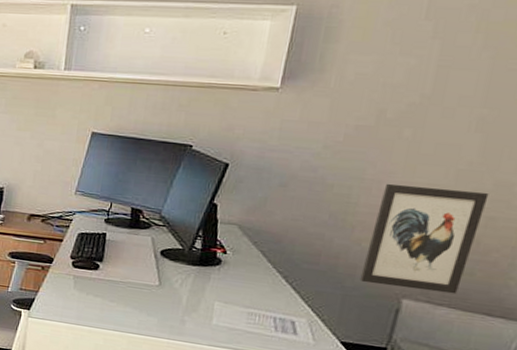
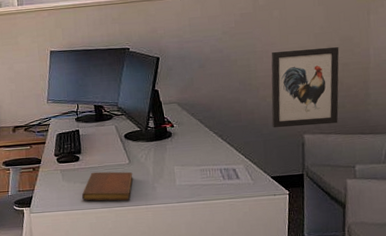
notebook: none [91,286,161,329] -> present [81,171,133,201]

